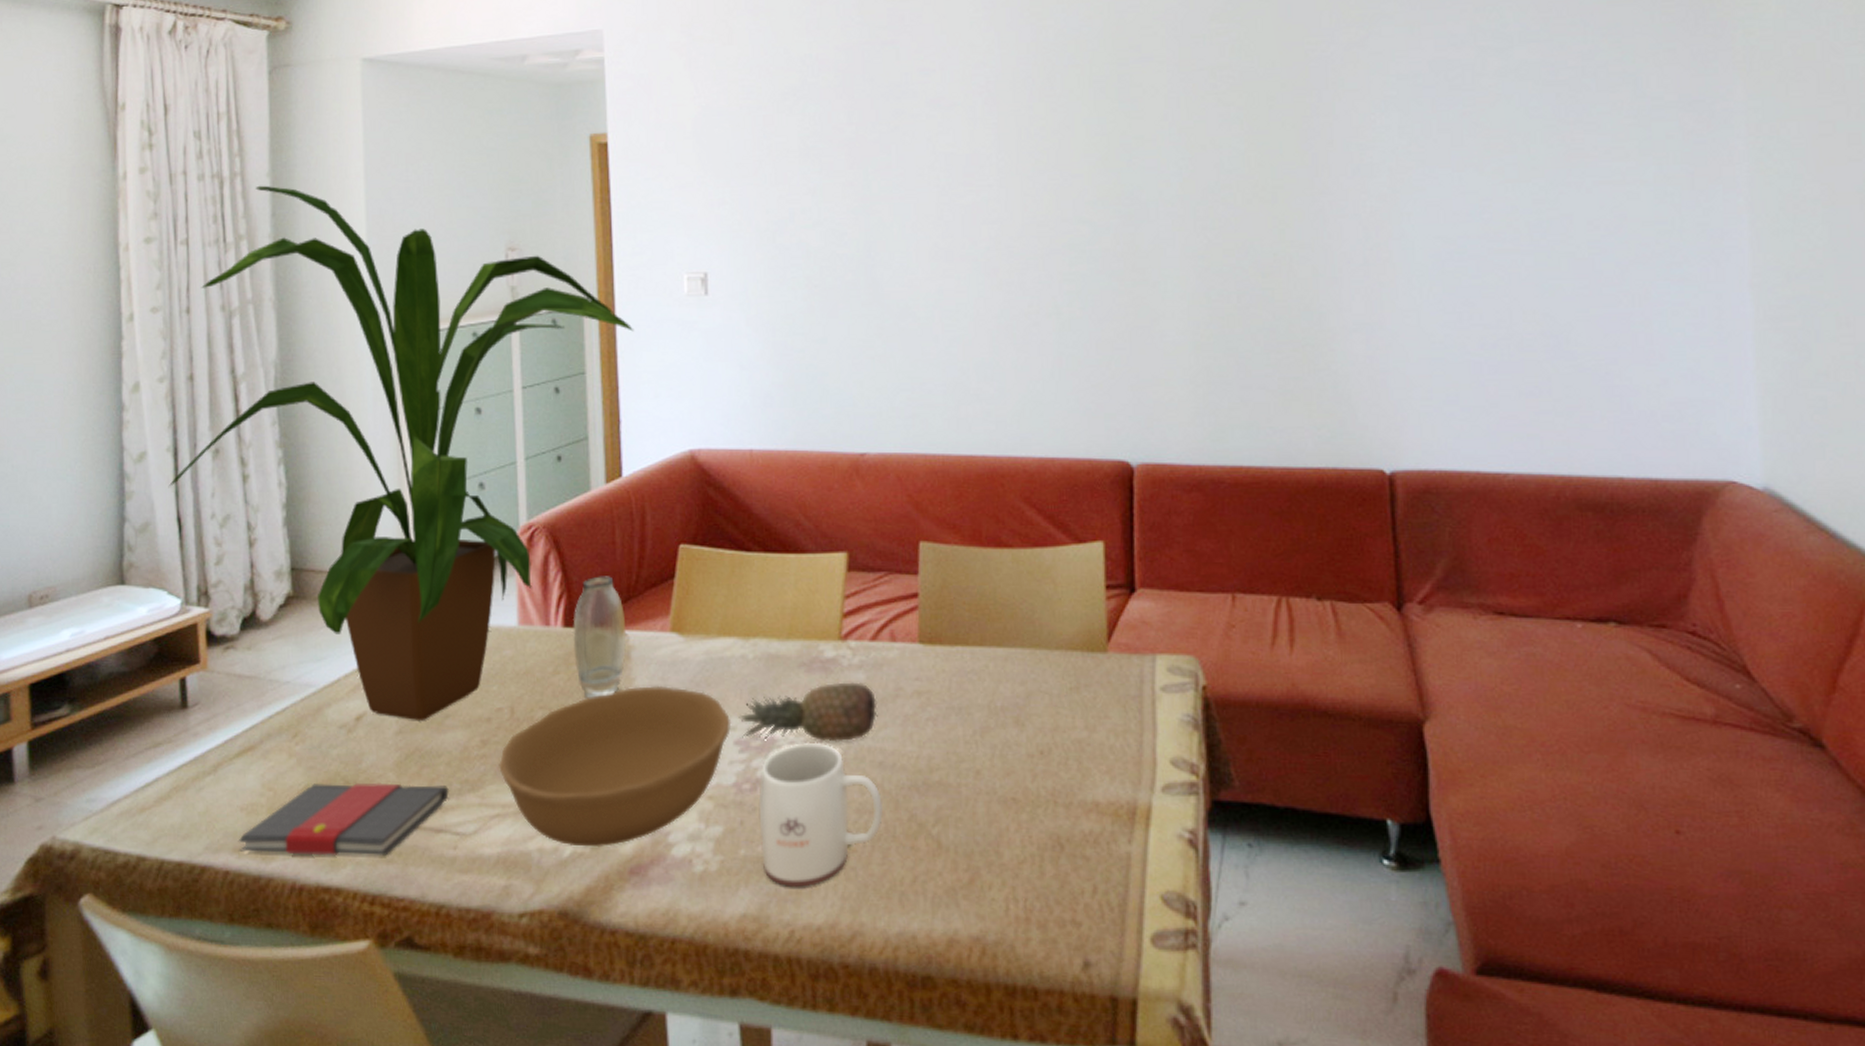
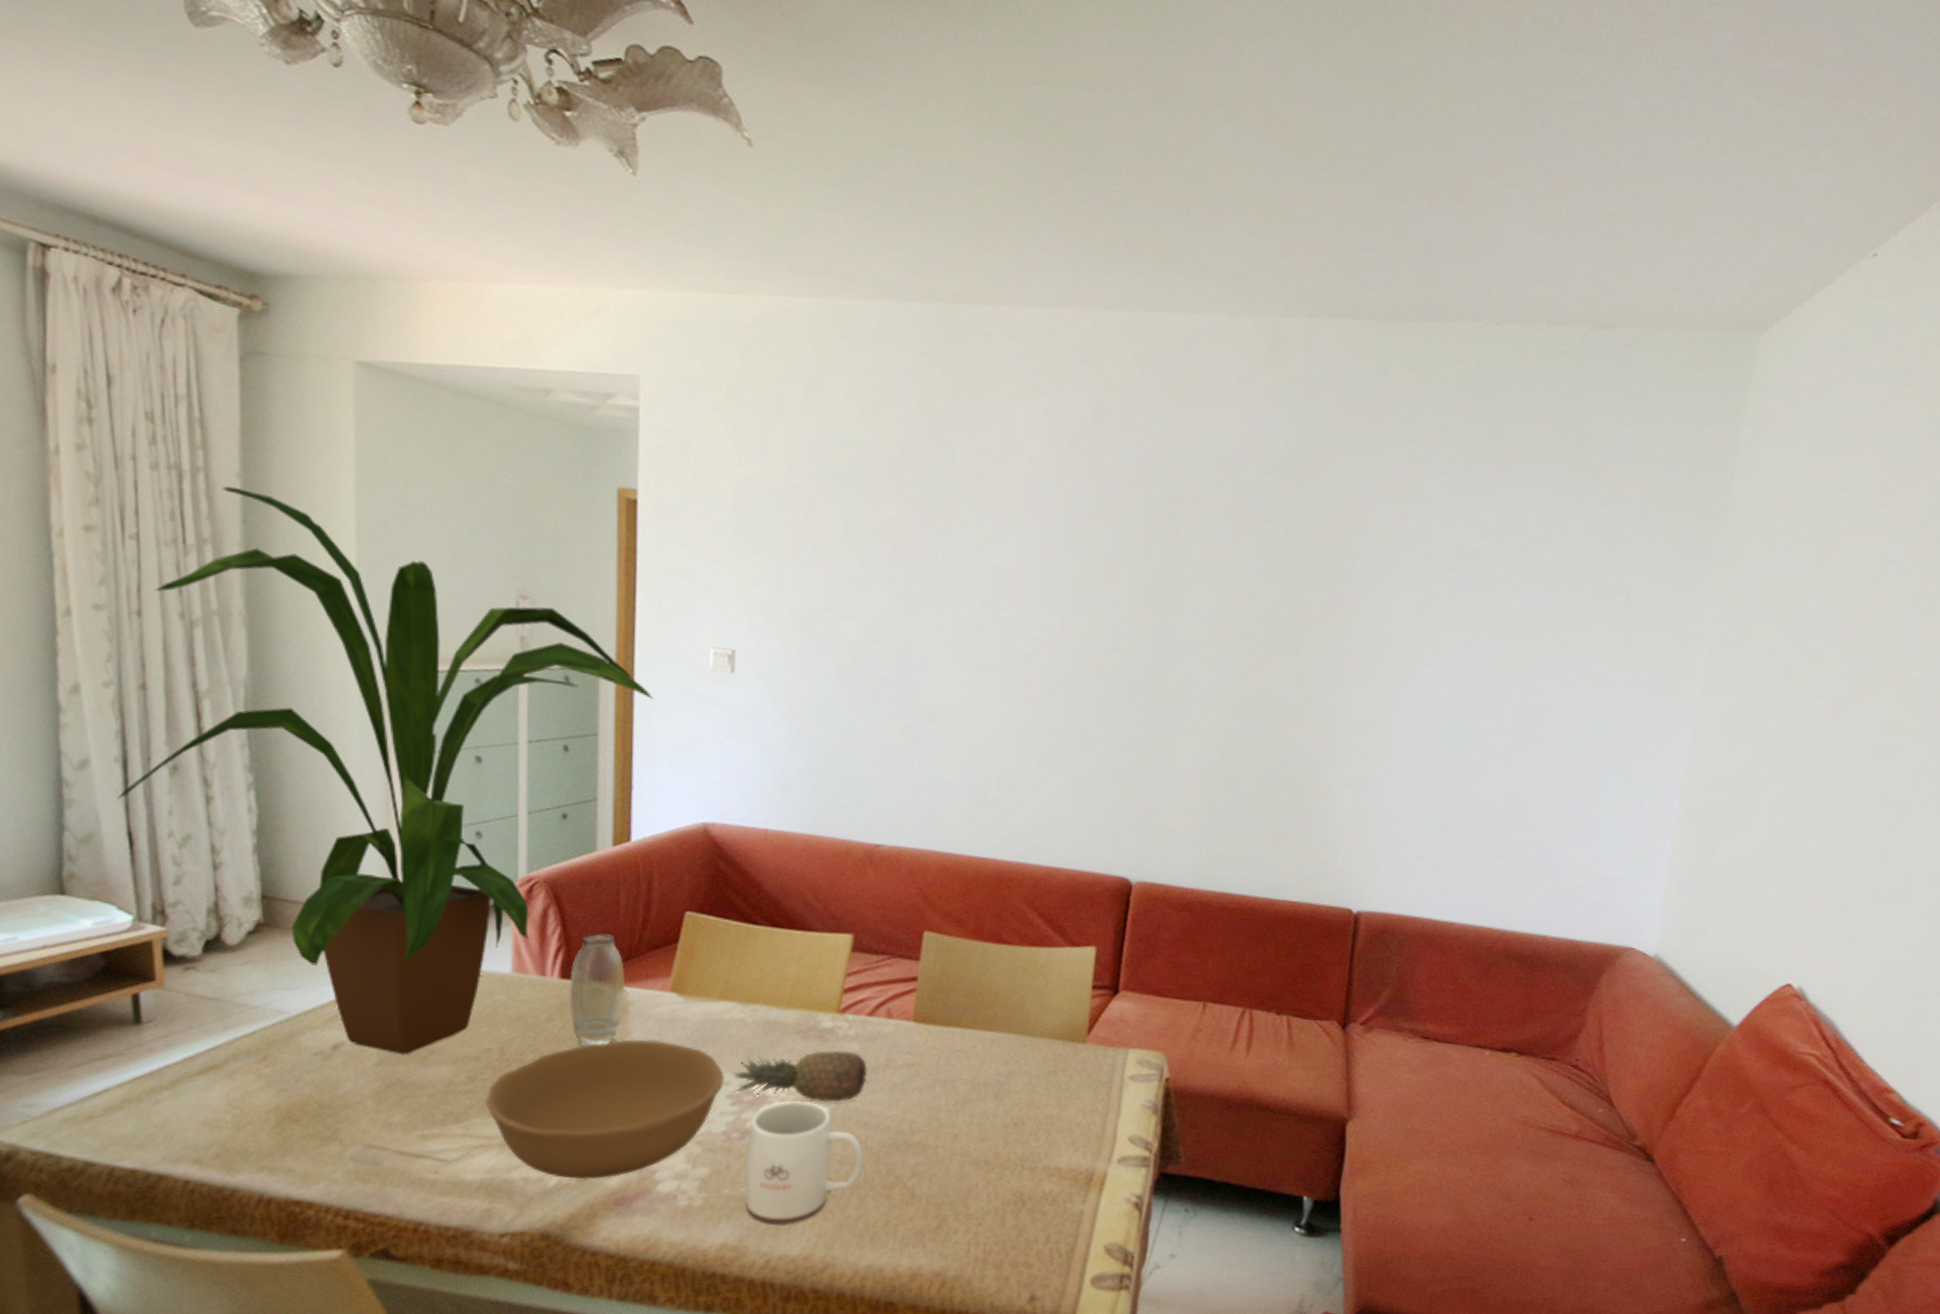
book: present [238,782,449,856] -> none [199,1105,431,1175]

